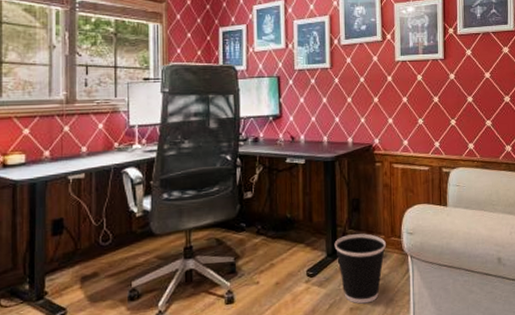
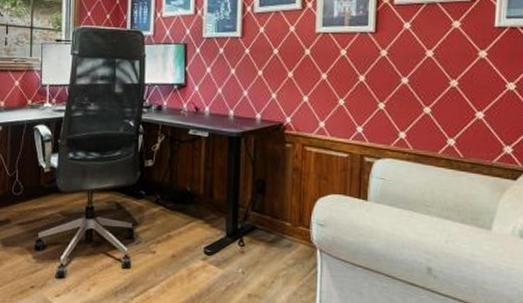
wastebasket: present [334,233,386,304] -> none [235,217,292,293]

